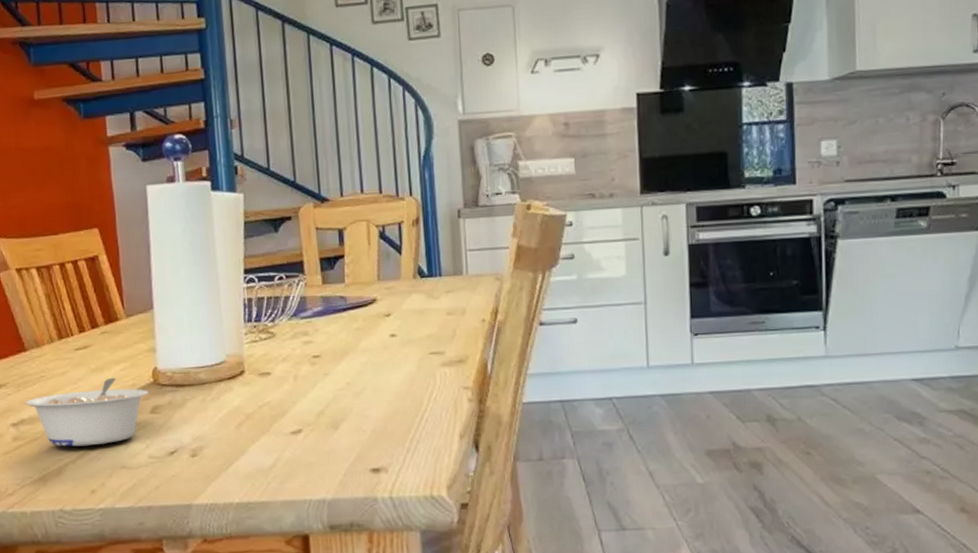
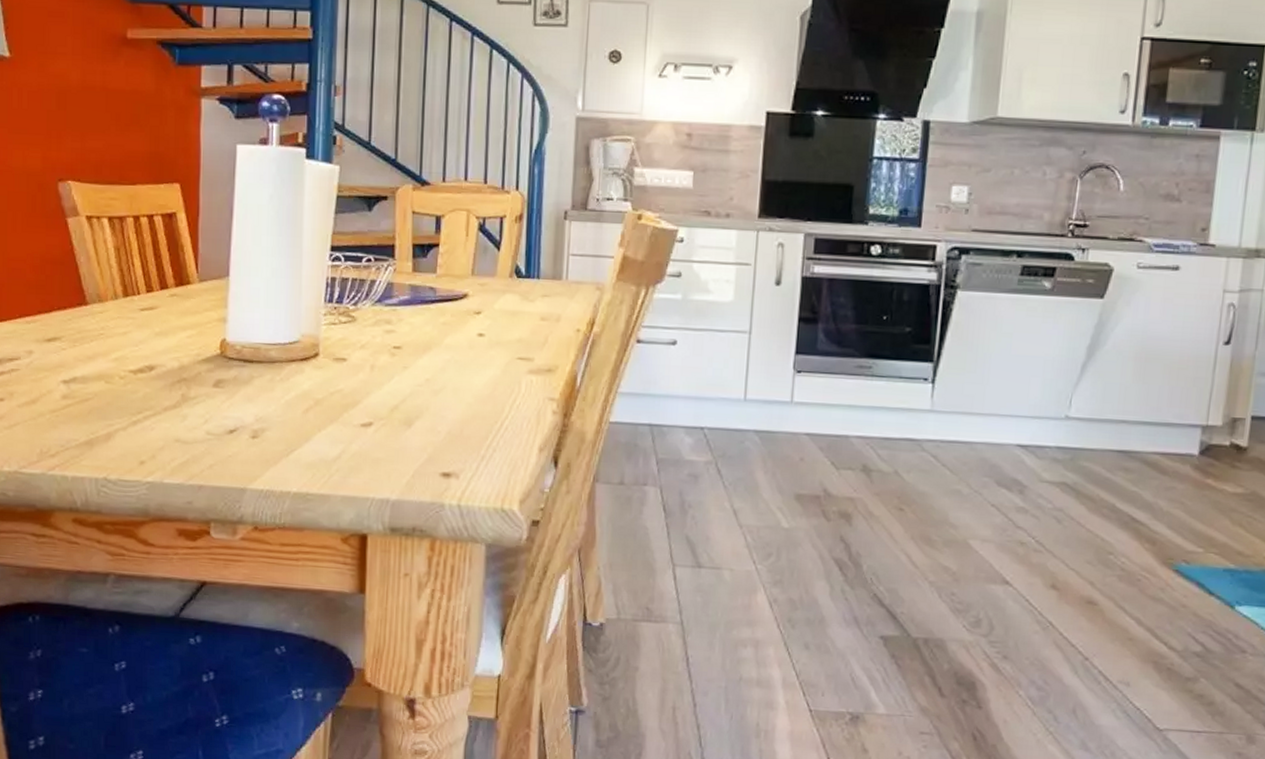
legume: present [25,377,149,447] -> none [79,344,214,414]

